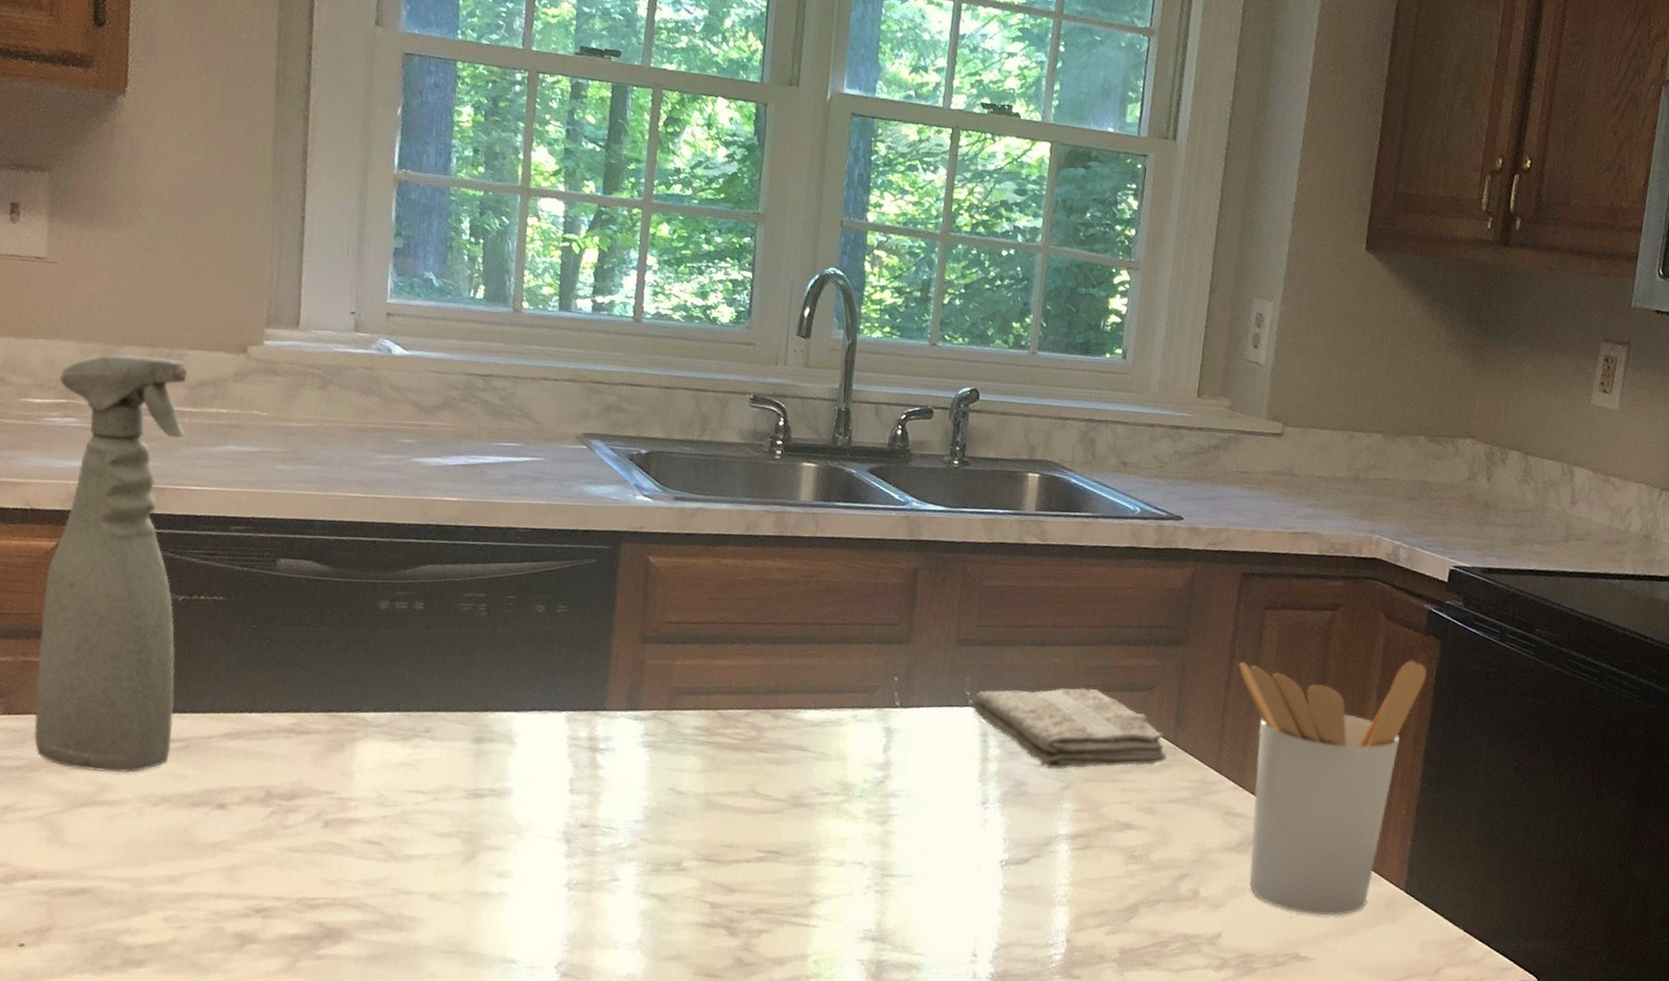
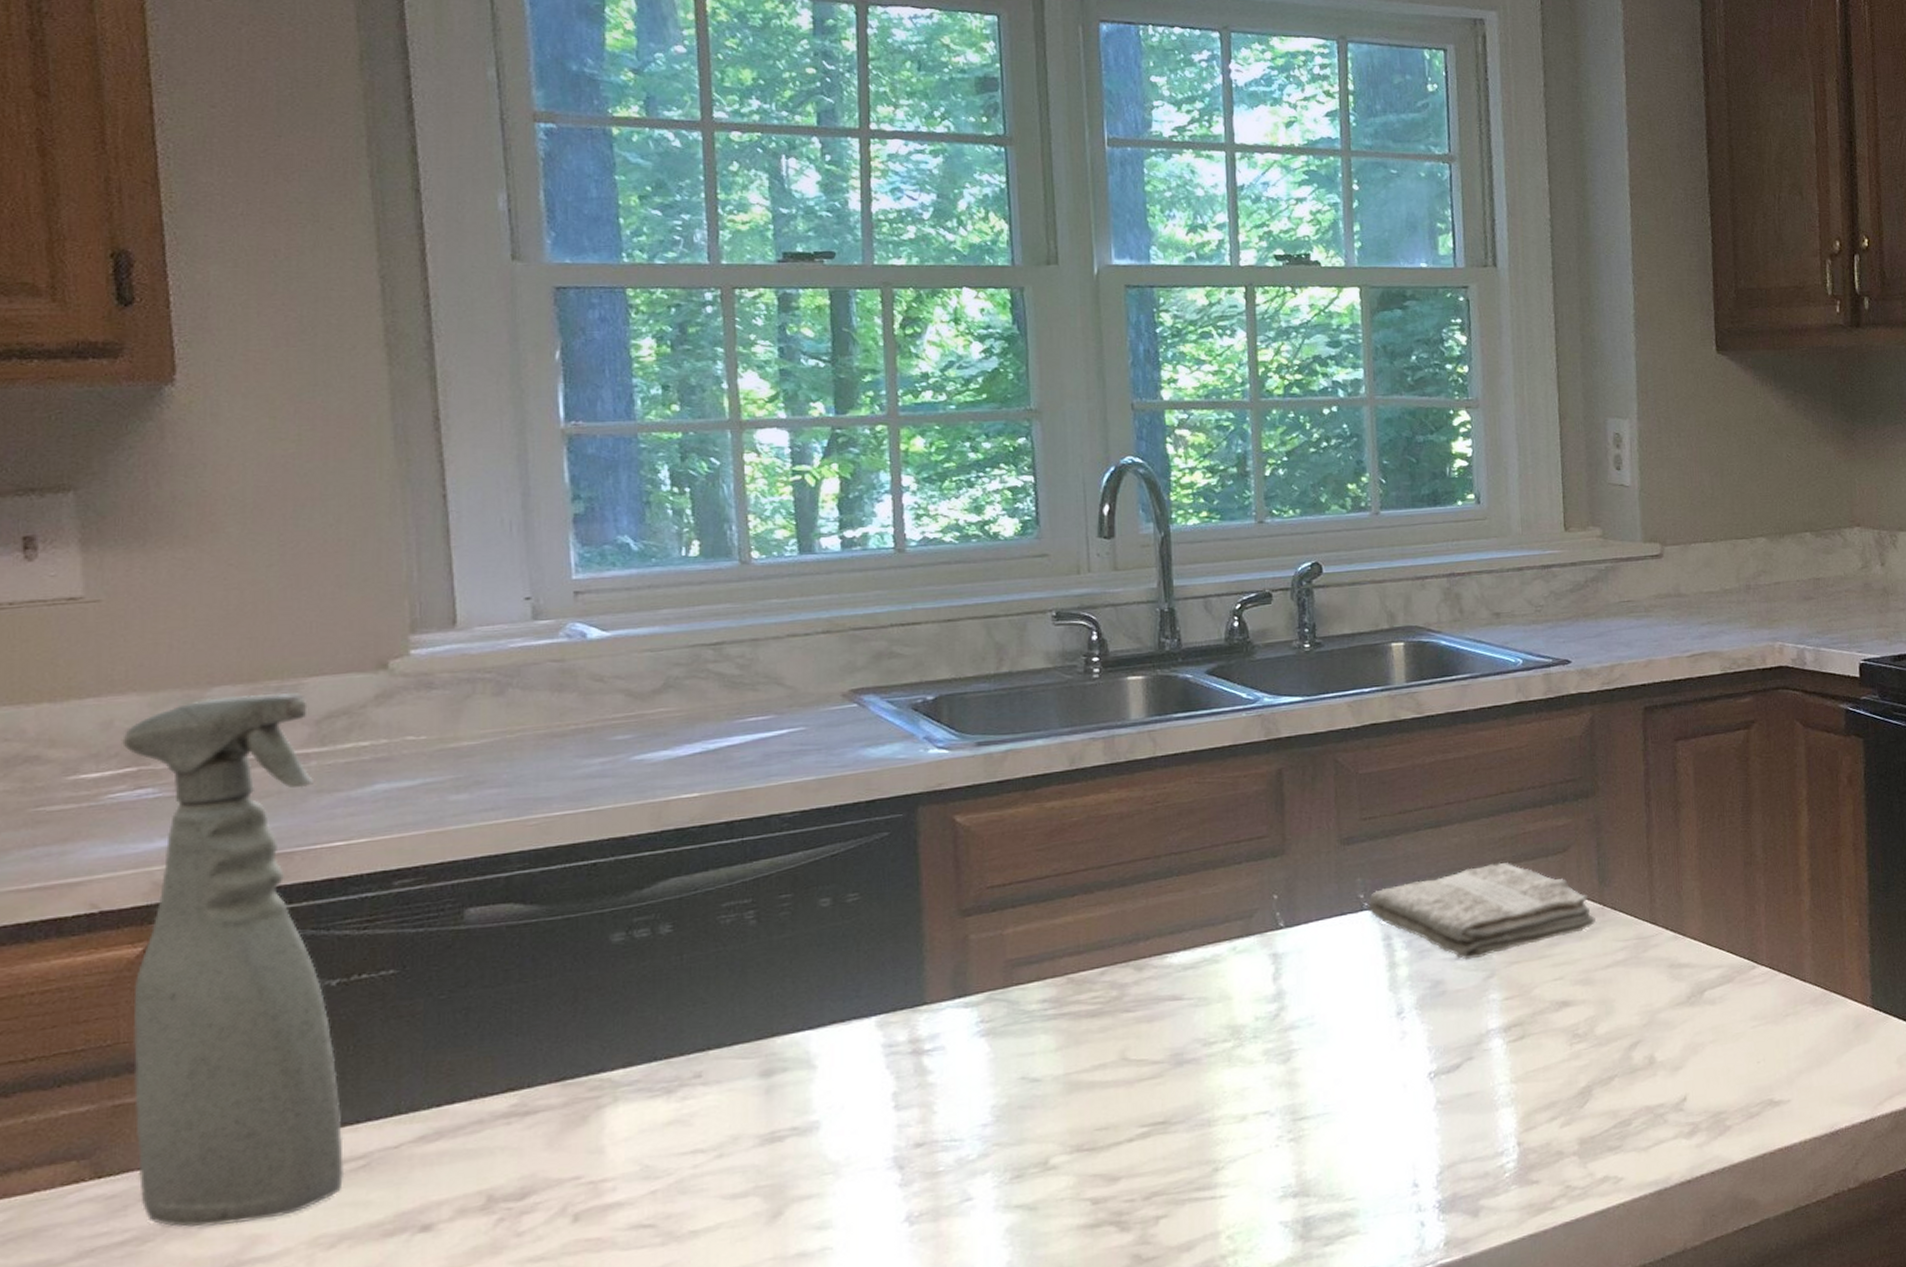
utensil holder: present [1239,660,1427,917] -> none [1657,764,1855,1055]

